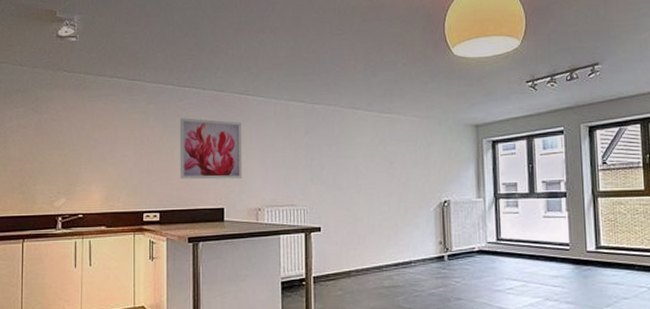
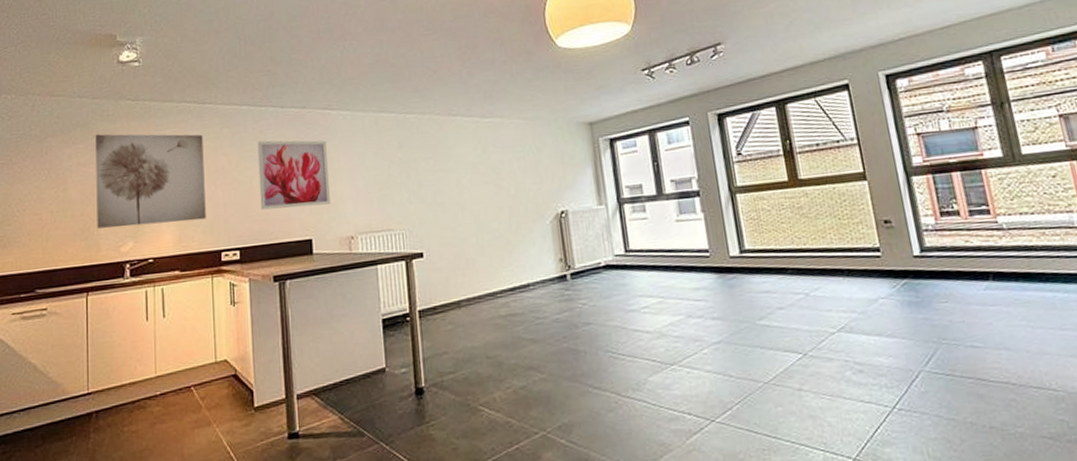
wall art: none [34,100,131,185] -> present [95,134,206,229]

